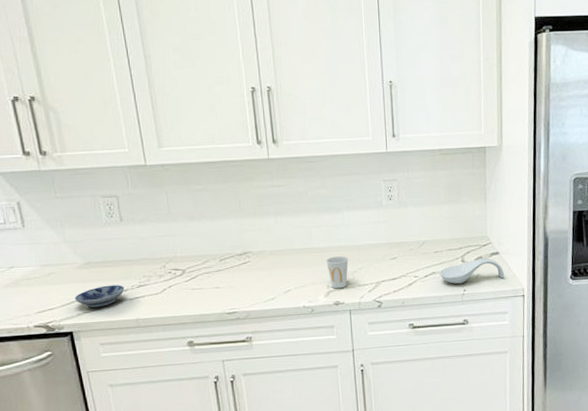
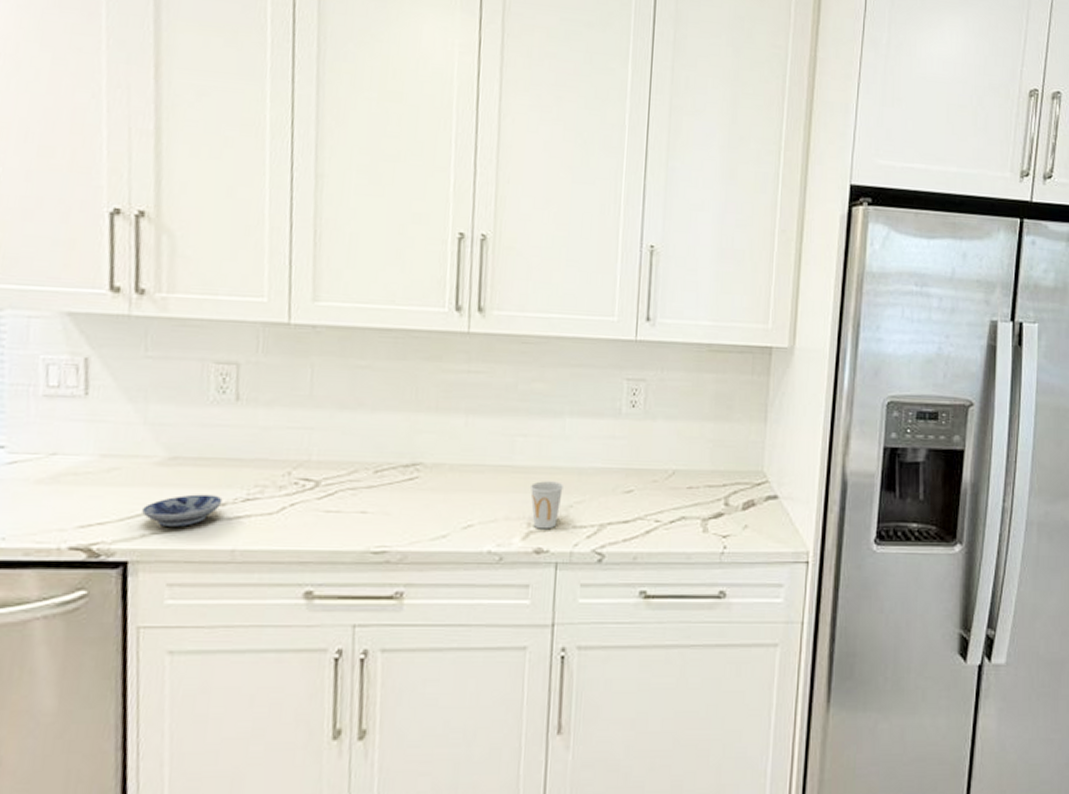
spoon rest: present [439,258,505,284] -> none [691,503,783,537]

